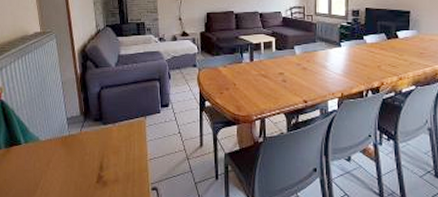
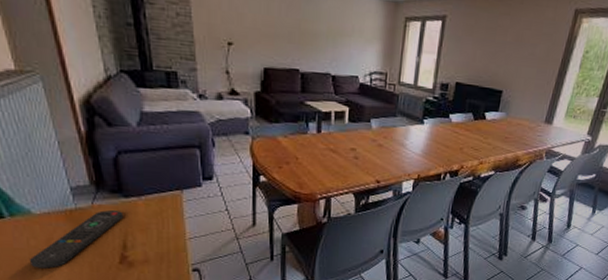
remote control: none [33,136,102,187] -> present [29,210,124,269]

